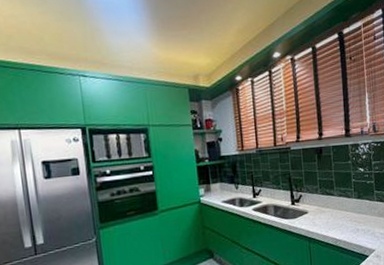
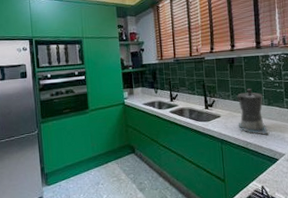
coffee maker: none [325,181,358,231] -> present [237,89,268,136]

